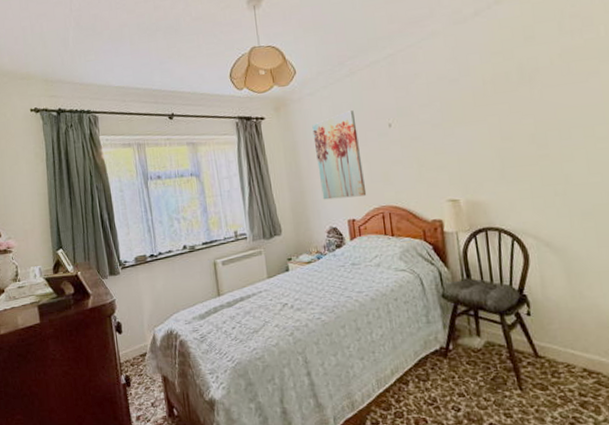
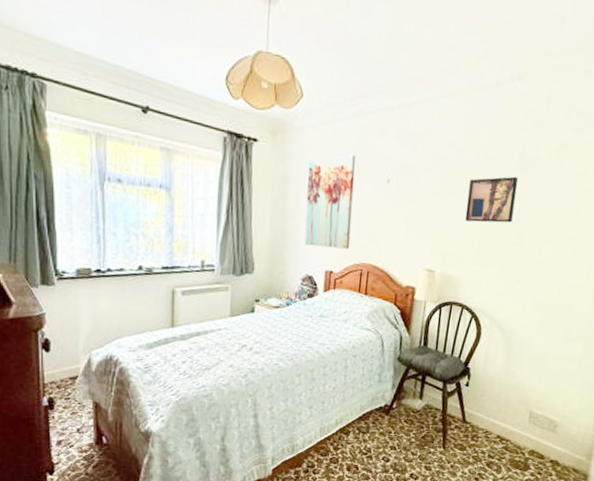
wall art: none [472,91,530,145] -> present [464,176,519,223]

